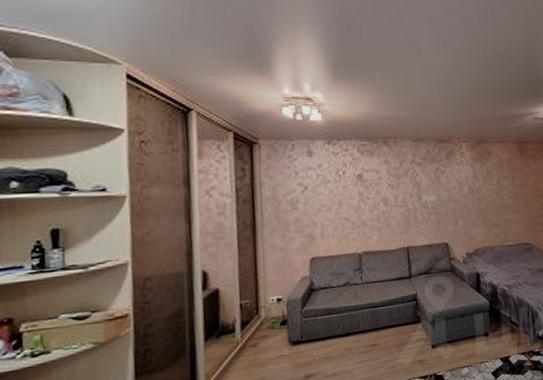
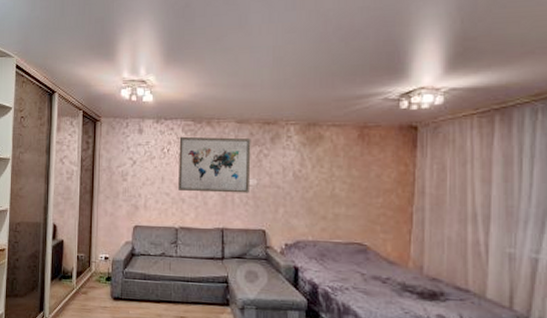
wall art: none [355,156,430,214] -> present [178,136,251,193]

